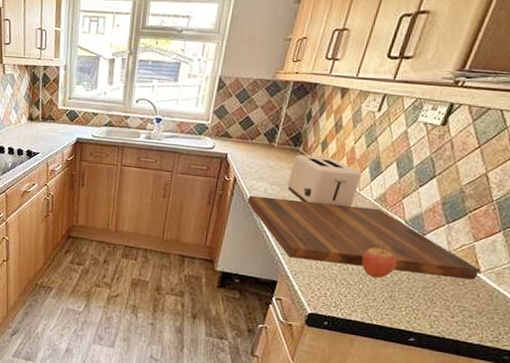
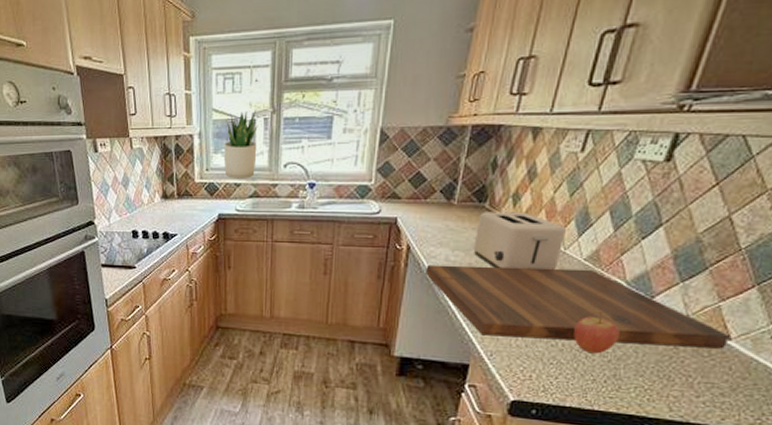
planter: none [84,50,116,109] -> present [223,110,258,179]

